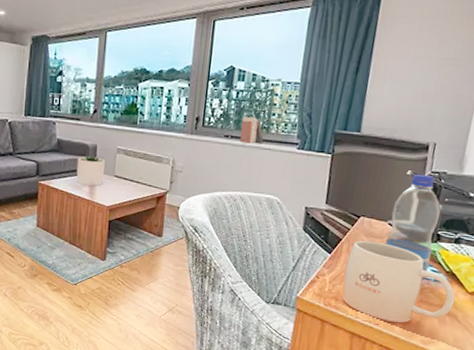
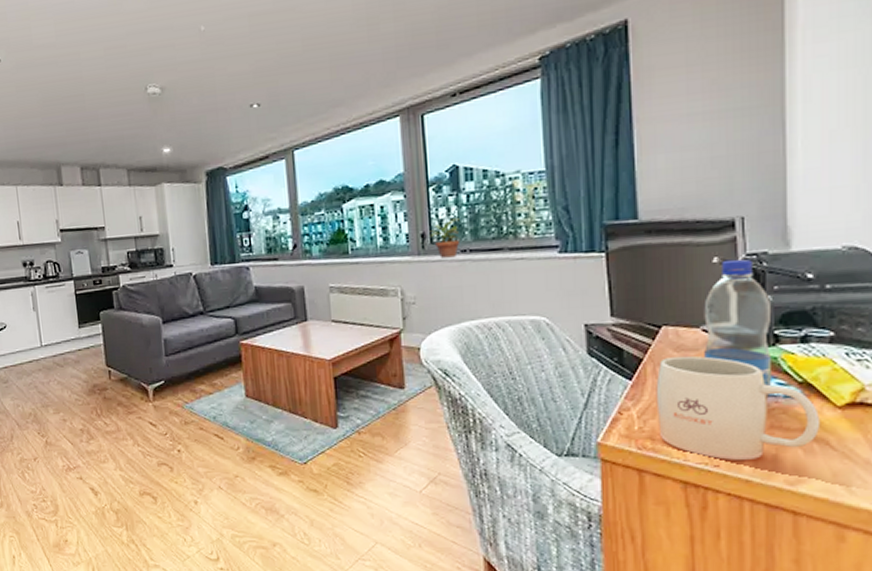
planter: present [76,156,106,187] -> none [282,300,319,339]
potted plant: none [203,109,228,140] -> present [430,218,460,258]
books: present [239,116,264,144] -> none [480,221,513,256]

